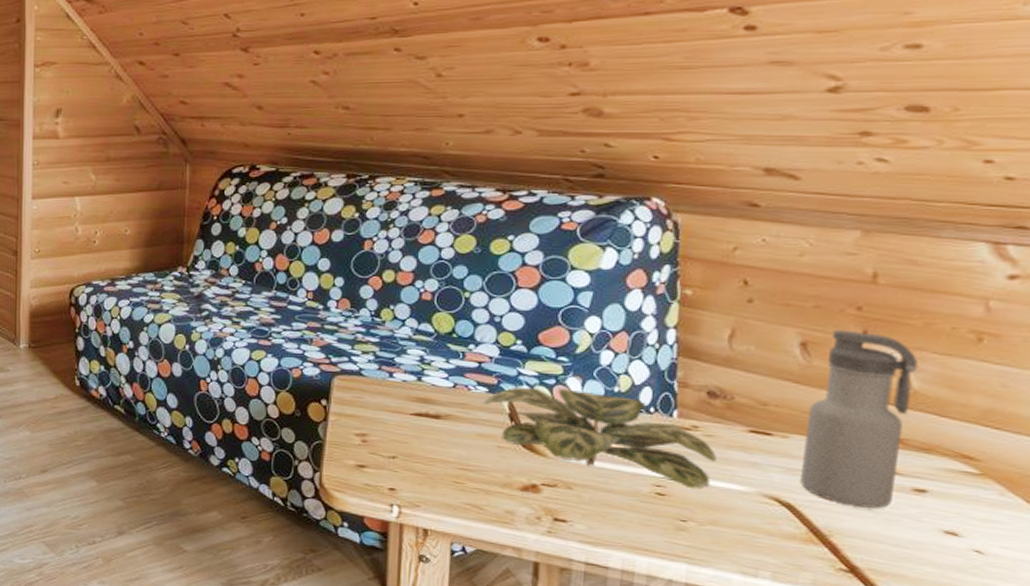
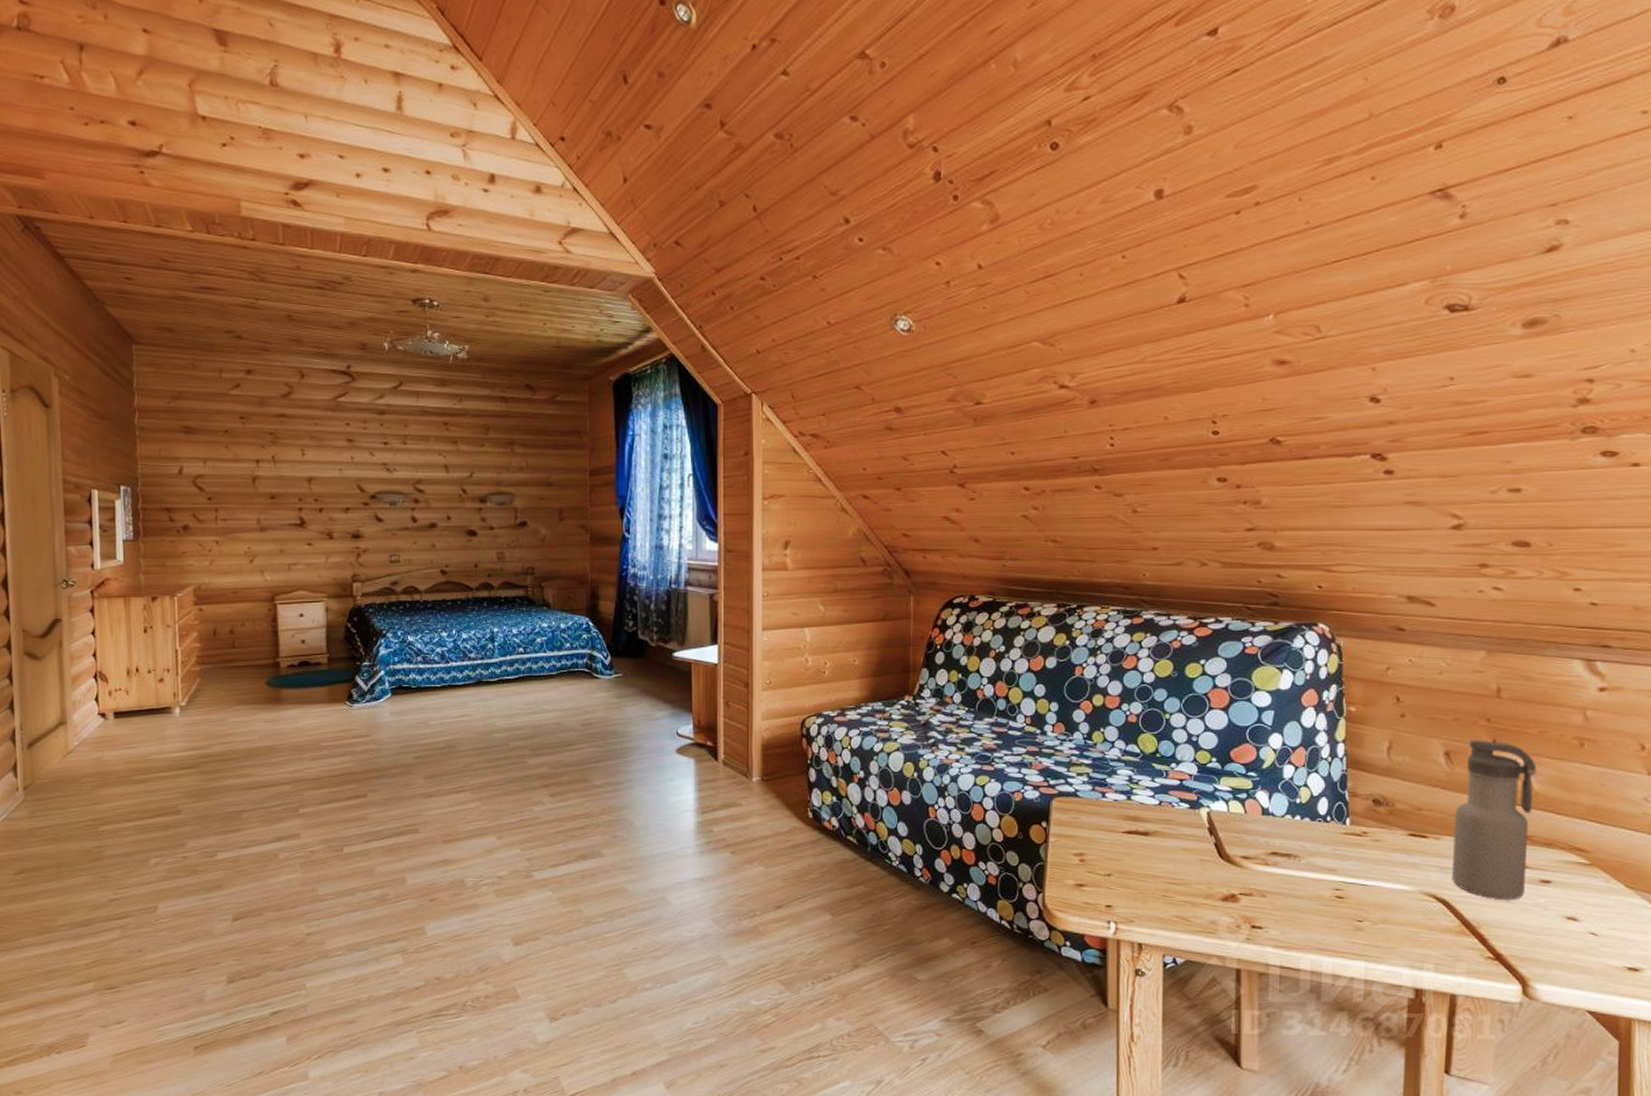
plant: present [481,386,718,490] -> none [1184,802,1385,891]

